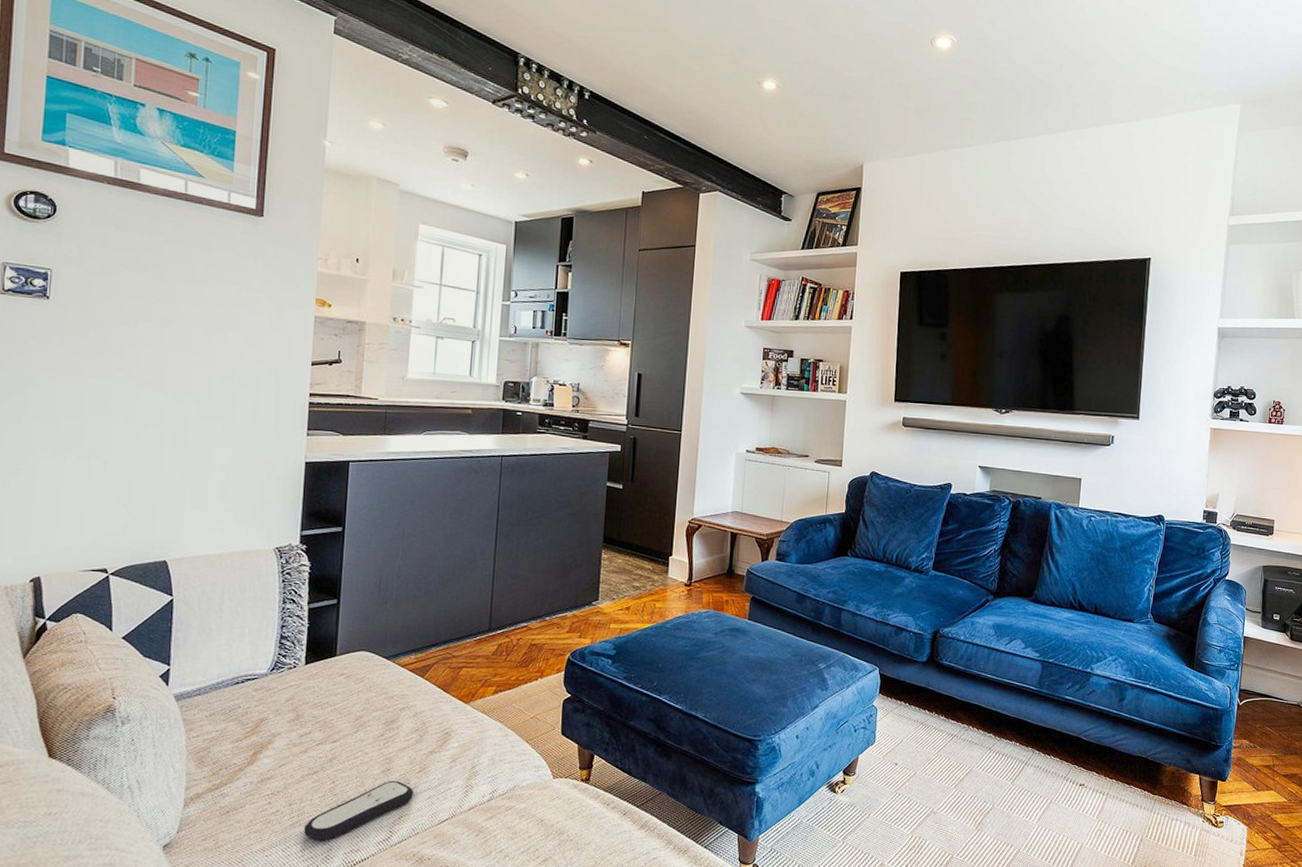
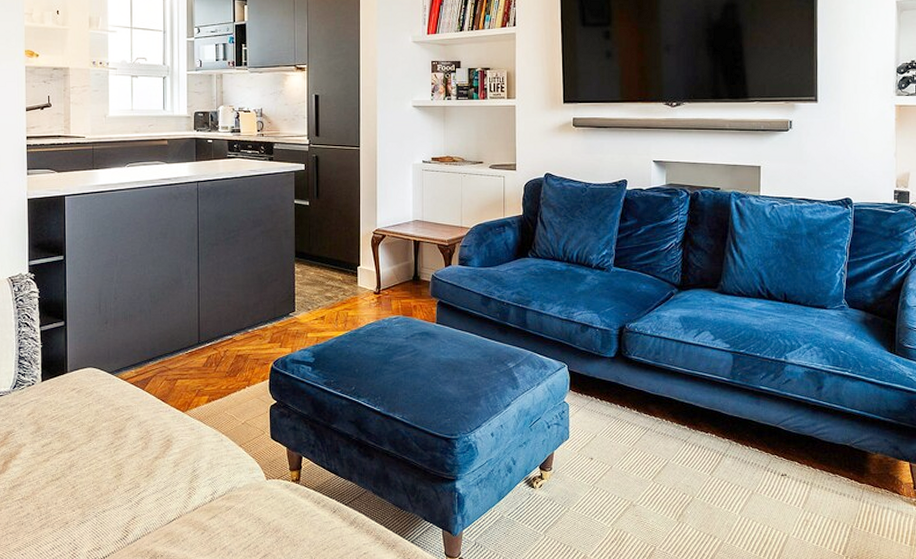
remote control: present [304,780,414,841] -> none [52,484,144,540]

